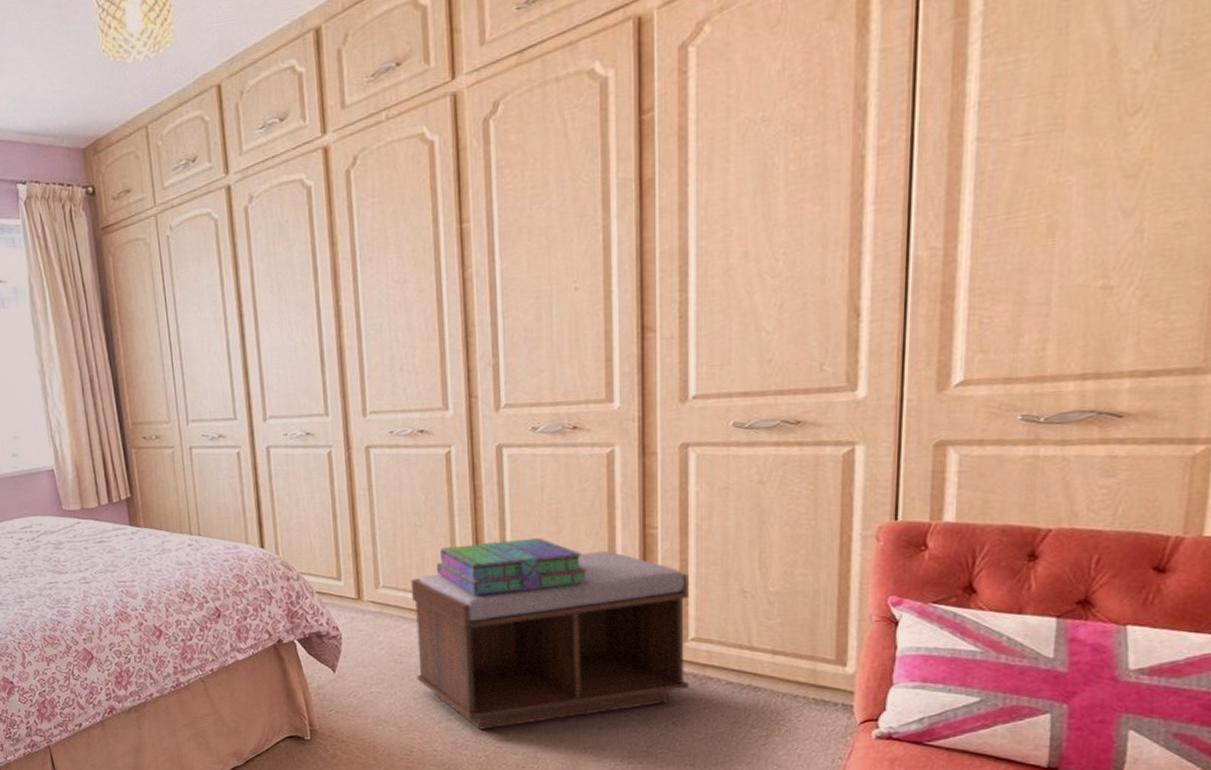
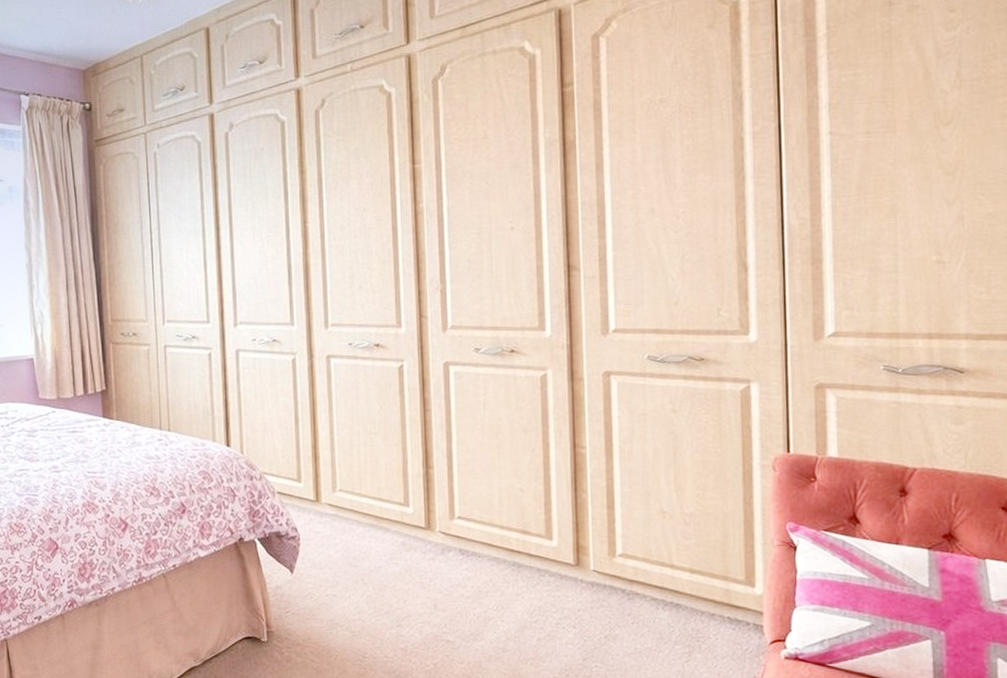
bench: present [410,550,690,730] -> none [365,466,619,637]
stack of books: present [436,537,588,596] -> none [389,451,526,503]

